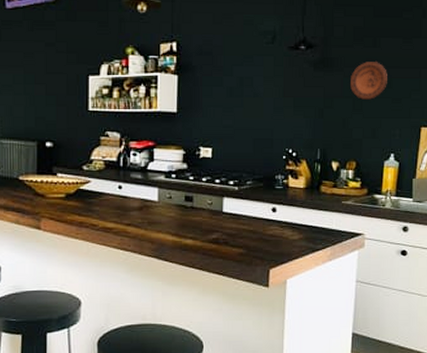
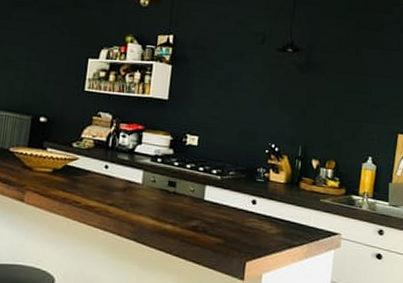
decorative plate: present [349,60,387,101] -> none [332,67,368,105]

